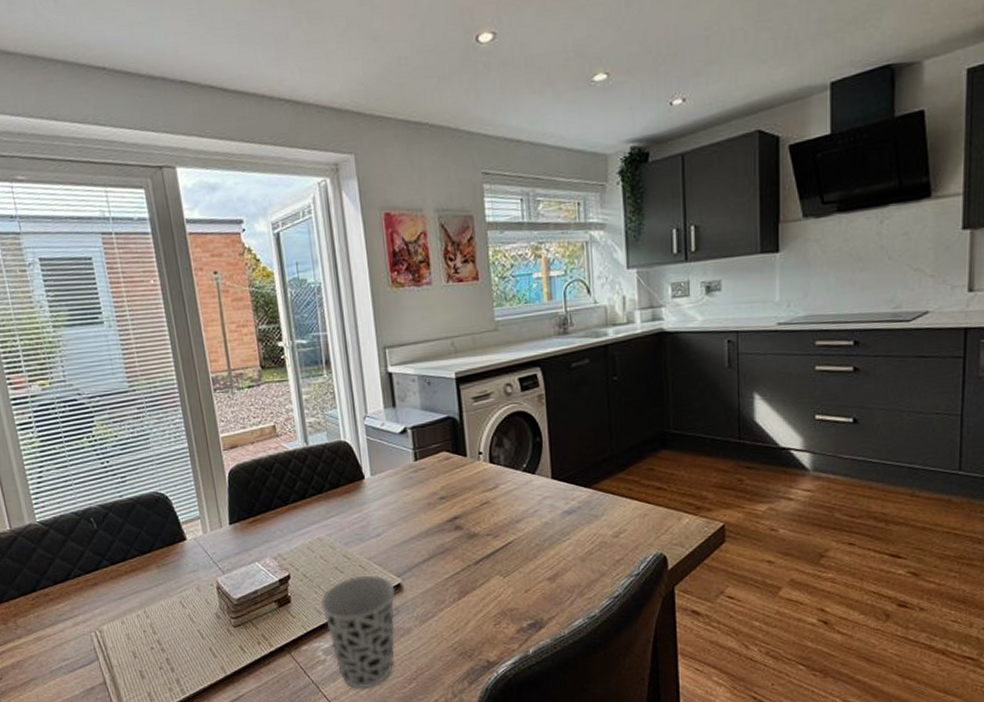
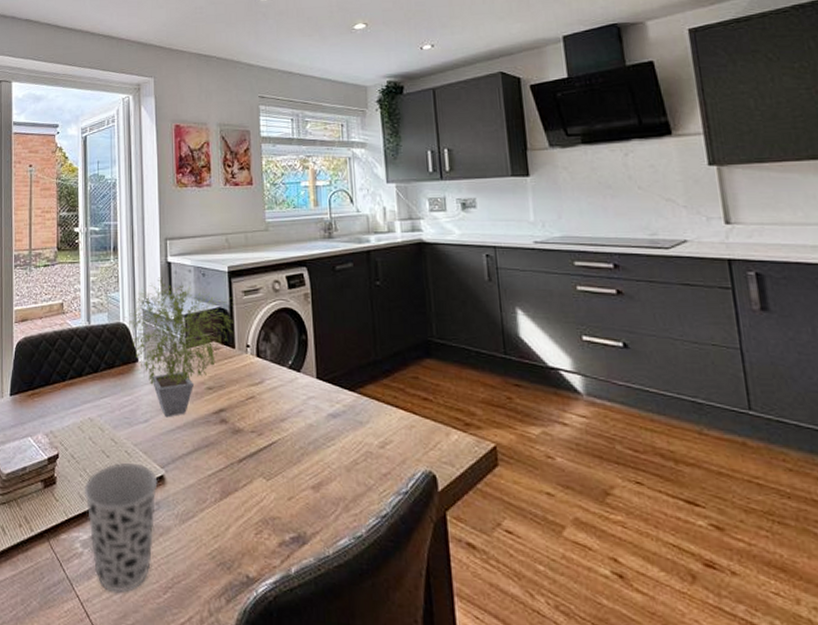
potted plant: none [345,389,466,530] -> present [124,277,237,418]

